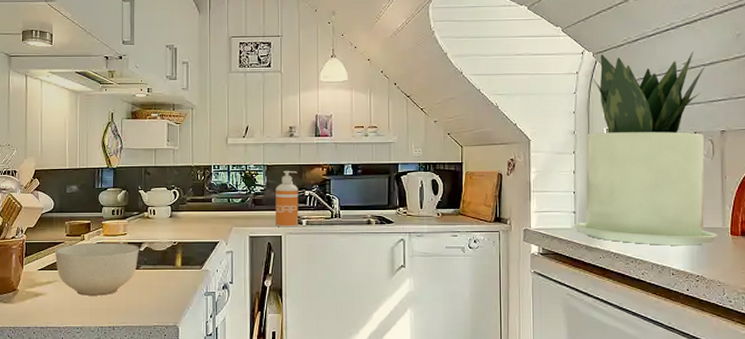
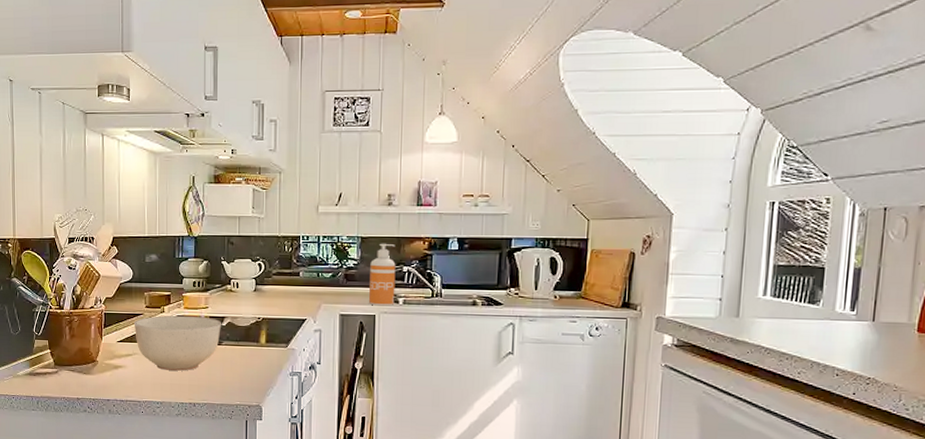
planter: present [573,51,718,245] -> none [717,107,911,343]

